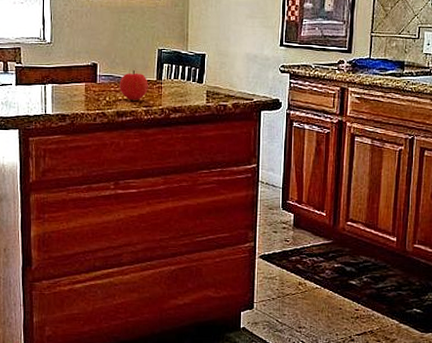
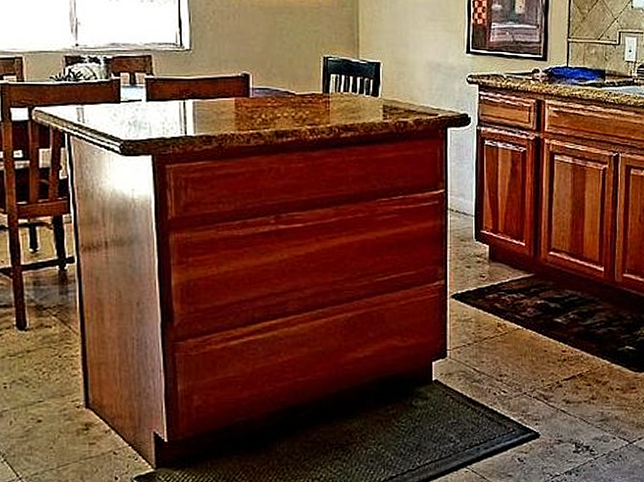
fruit: present [119,70,148,100] -> none [278,82,313,117]

